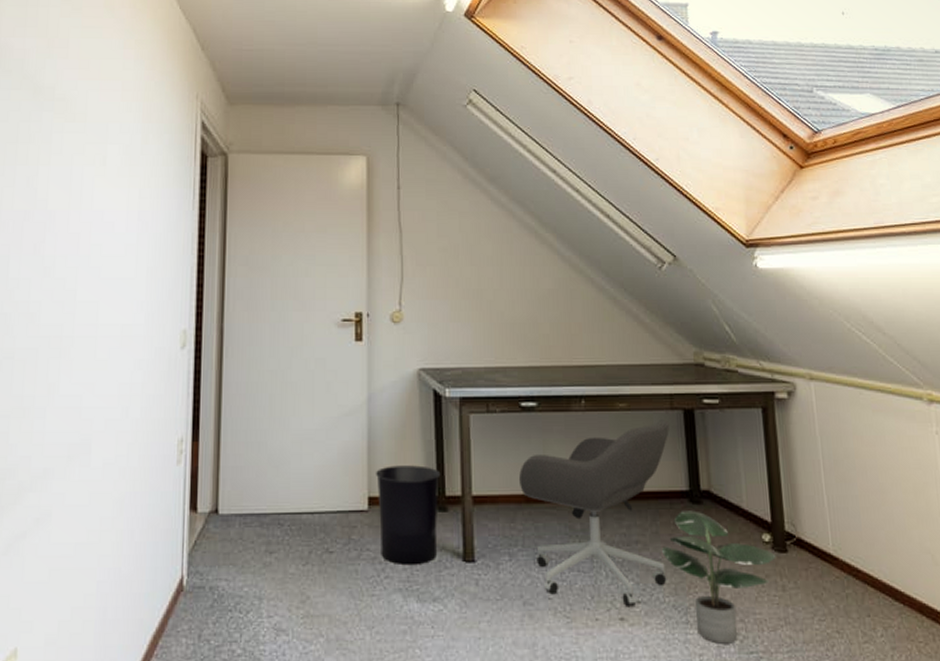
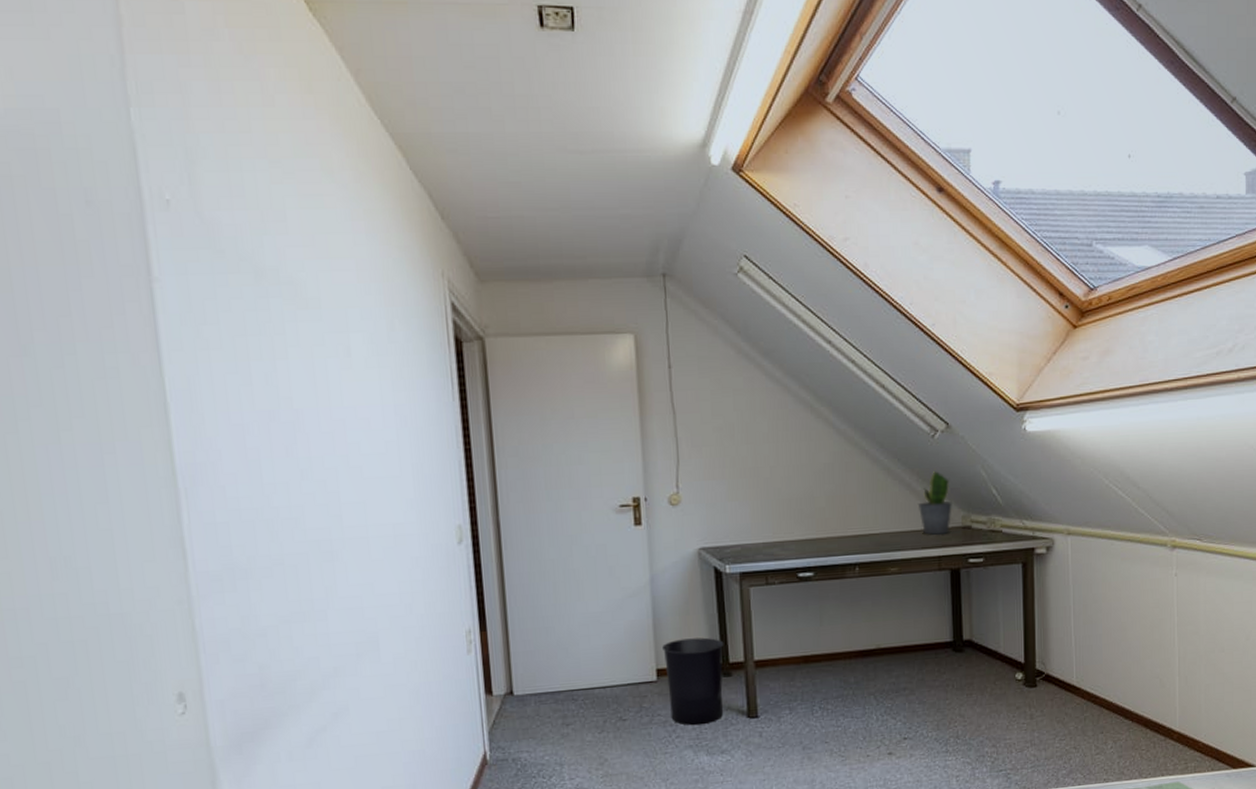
office chair: present [518,420,669,606] -> none [797,580,937,743]
potted plant: none [646,301,684,372] -> present [917,469,953,535]
potted plant: present [661,510,776,644] -> none [926,658,1027,766]

